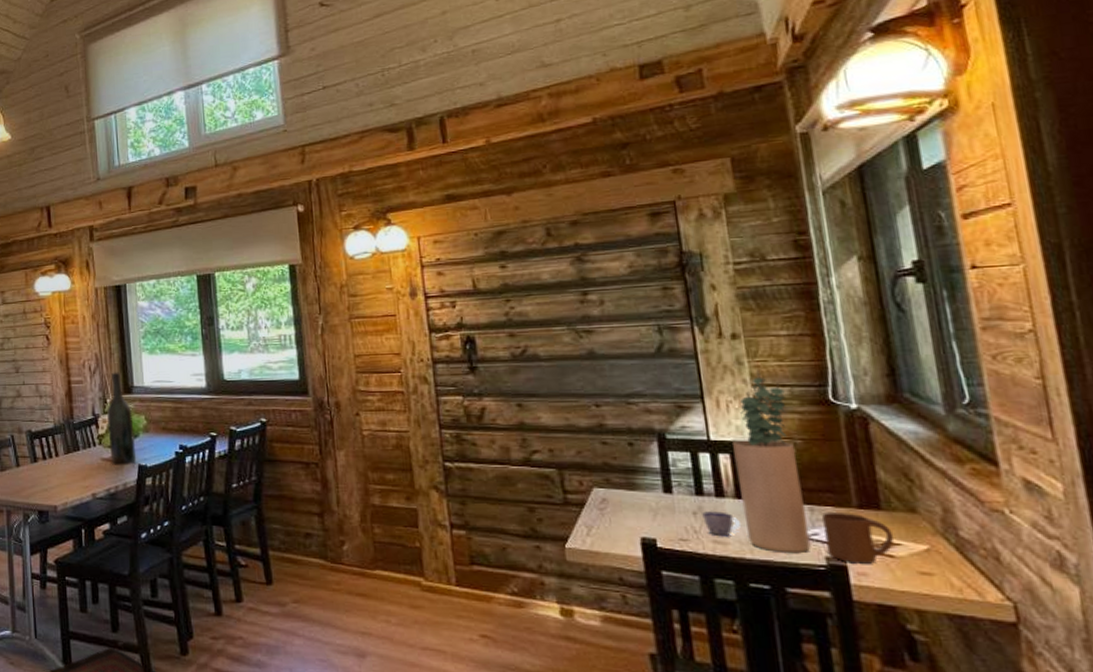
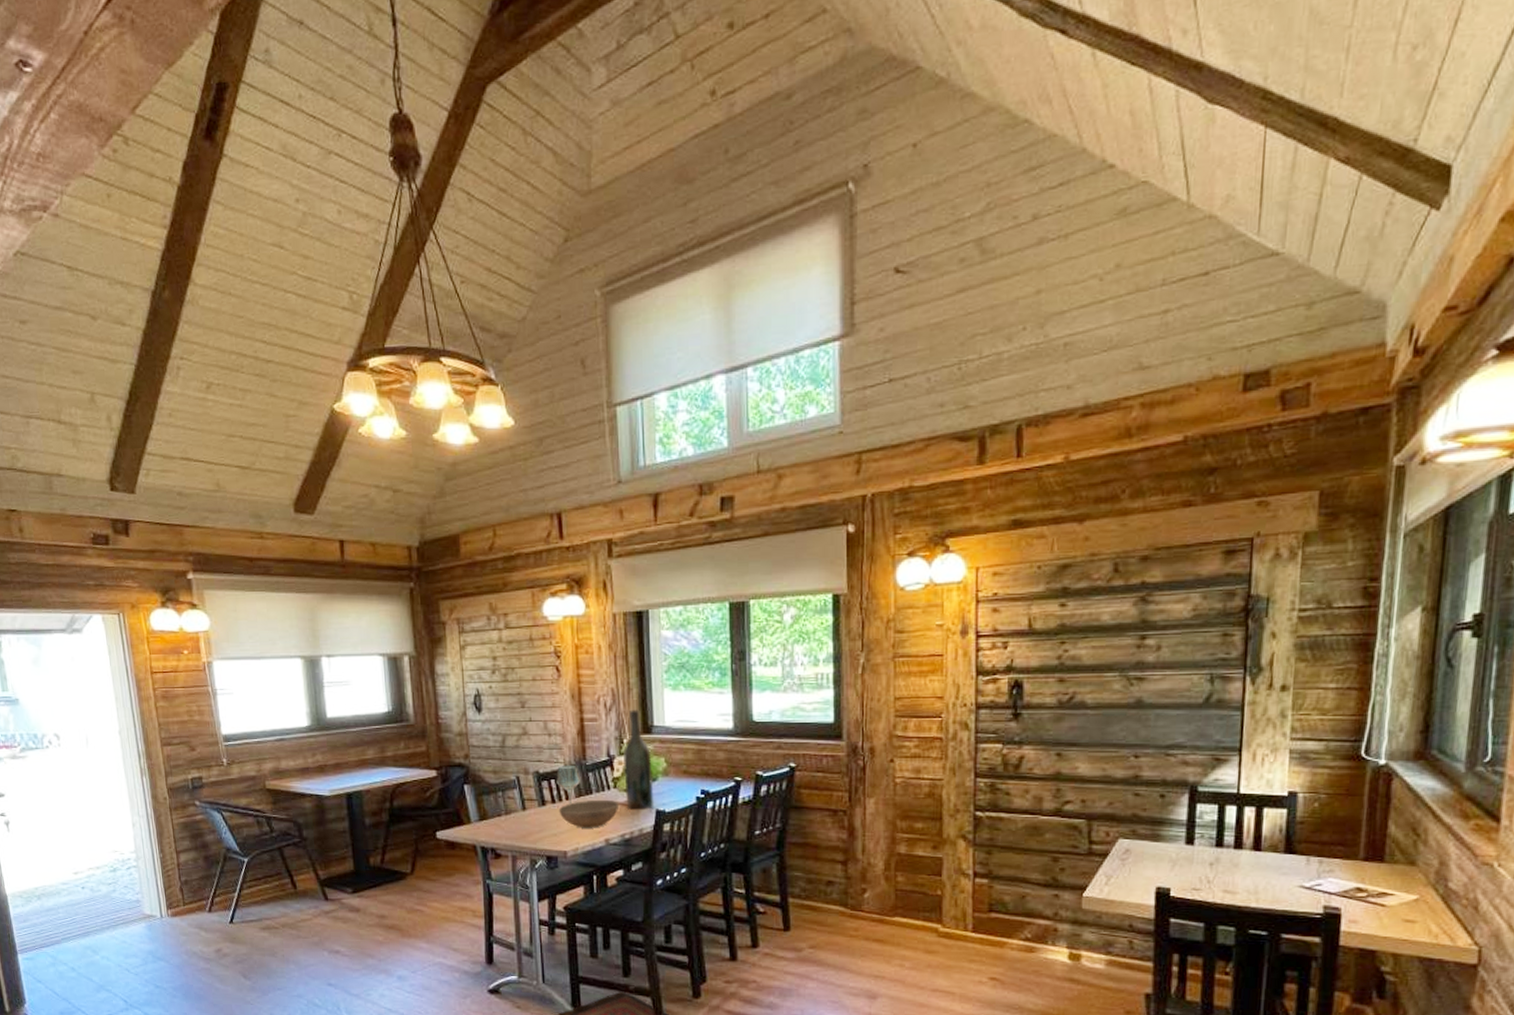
wine glass: none [47,425,70,461] -> present [556,766,581,805]
bowl: none [49,455,104,483] -> present [559,799,618,828]
cup: present [702,510,741,535] -> none [1218,861,1252,885]
vase: present [733,369,811,554] -> none [1256,723,1321,903]
cup: present [822,513,894,564] -> none [1326,865,1389,912]

